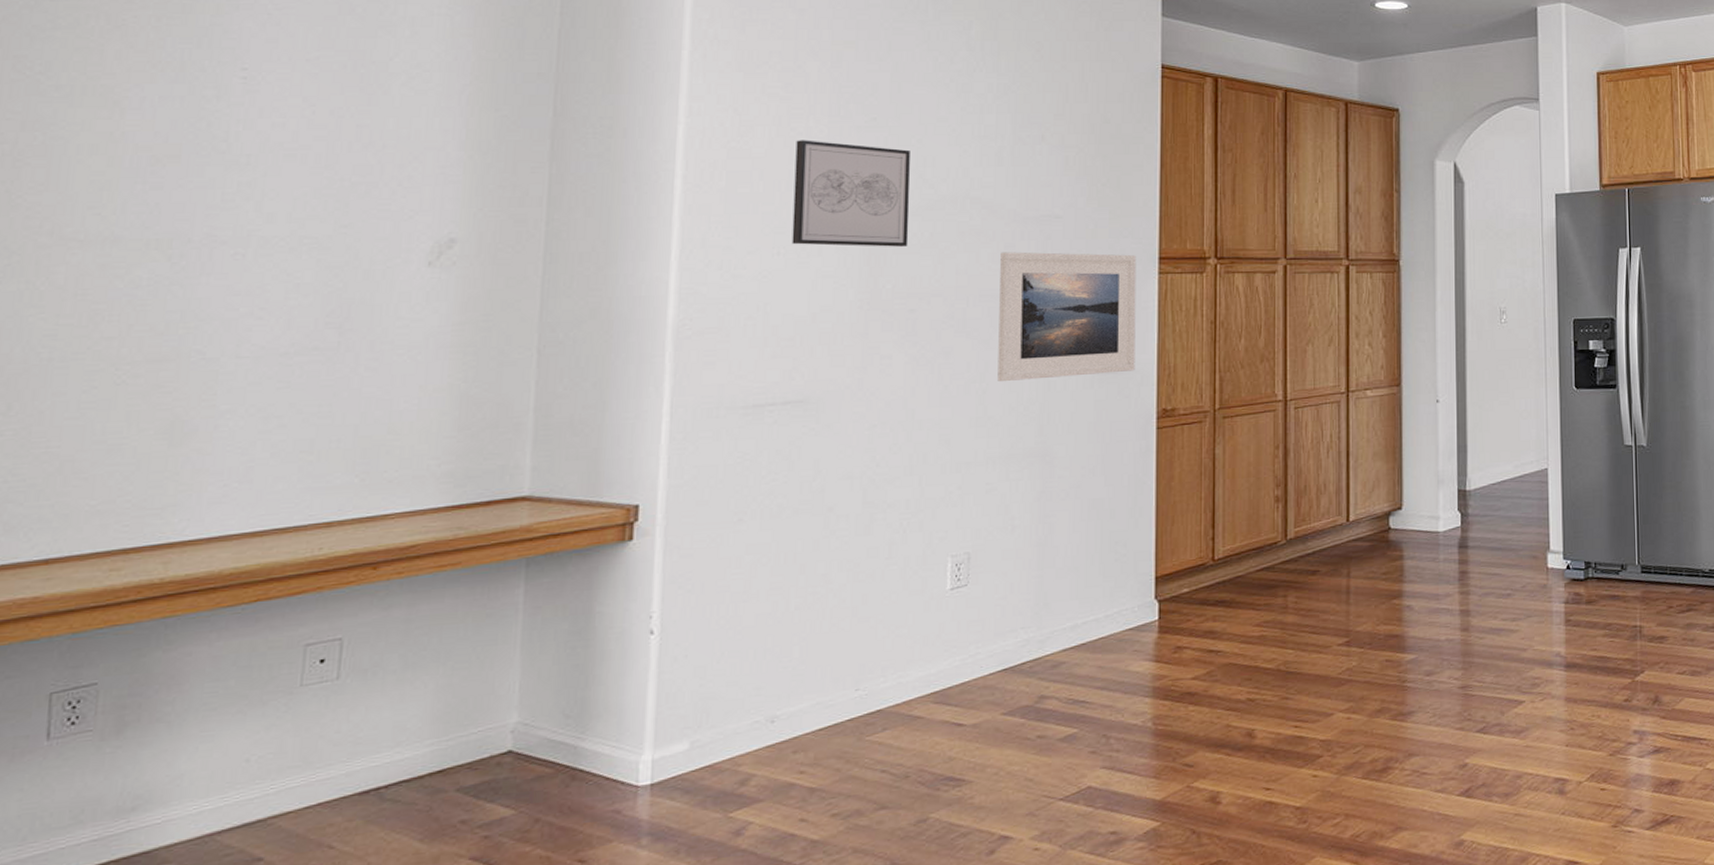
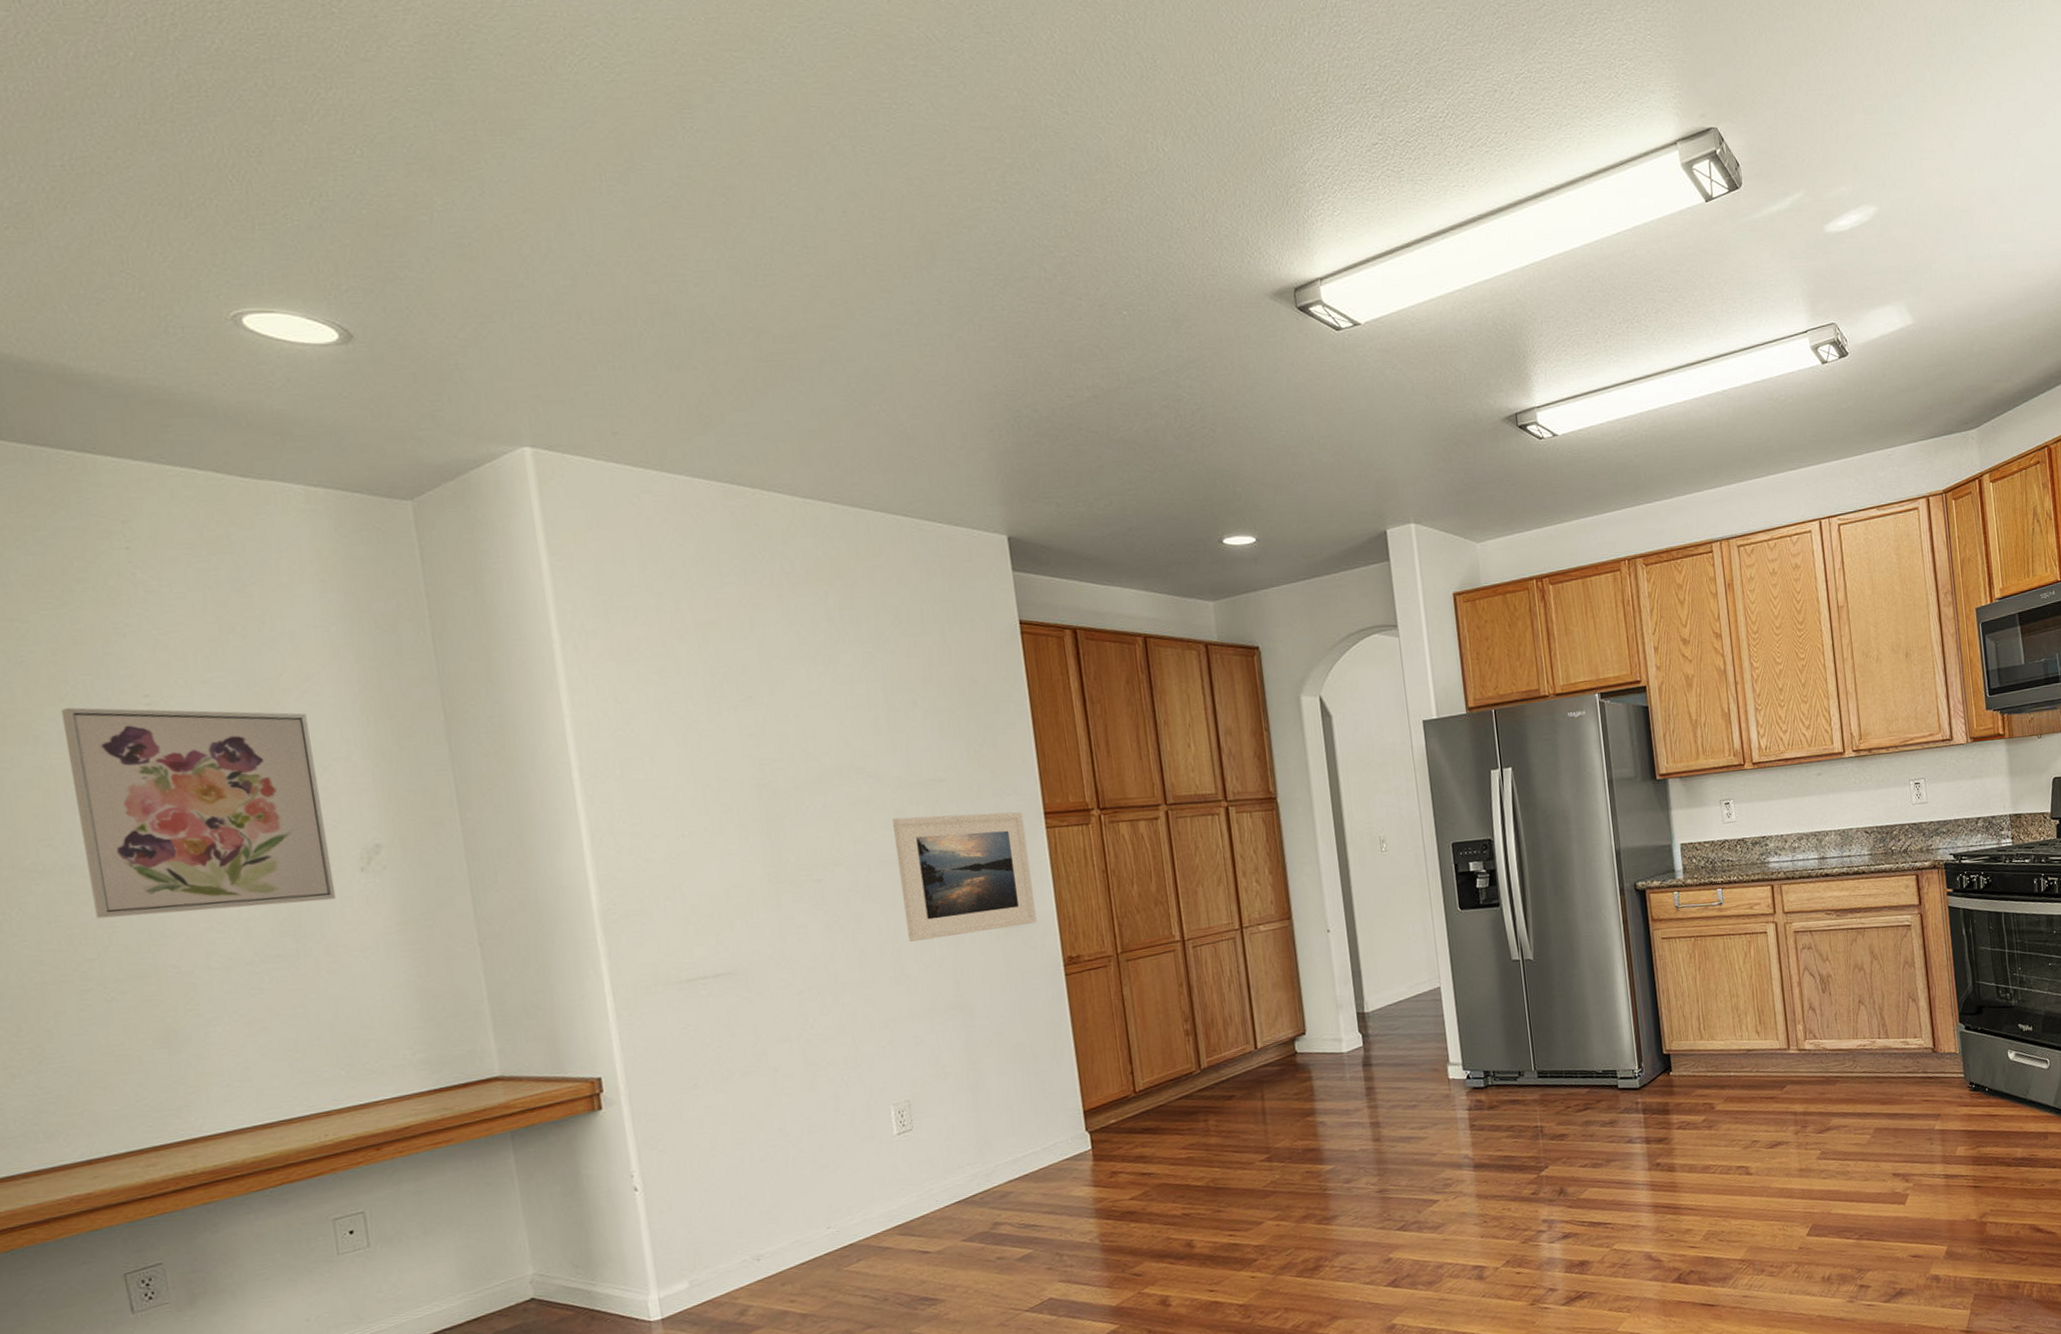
wall art: none [128,75,409,295] -> present [60,707,337,919]
wall art: present [792,140,910,247] -> none [679,723,804,826]

